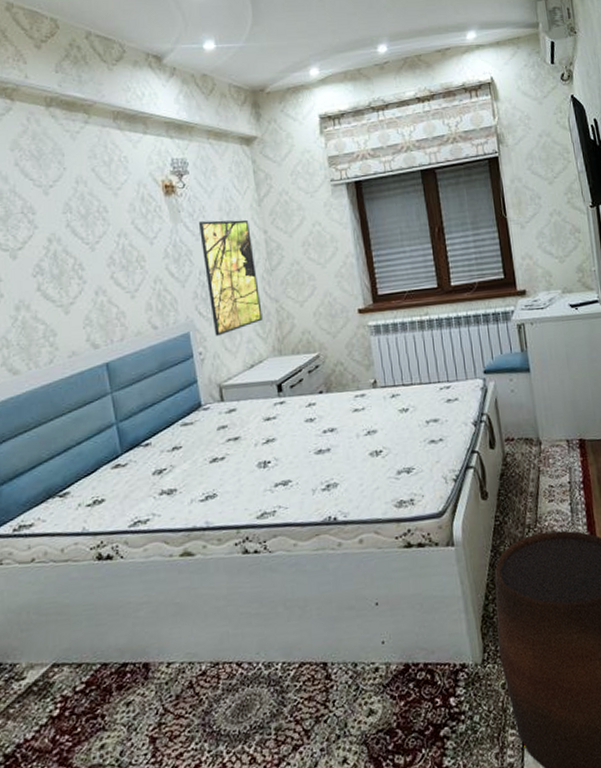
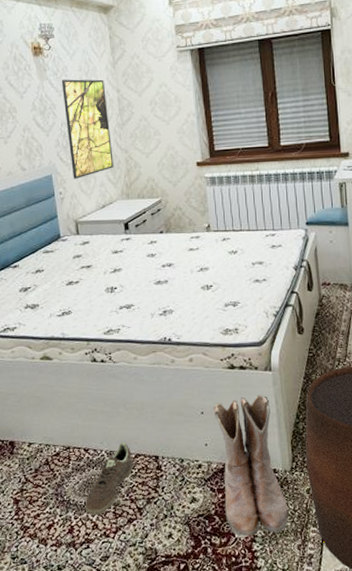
sneaker: none [239,649,297,747] -> present [84,442,133,516]
boots: none [389,575,483,754] -> present [213,394,288,538]

